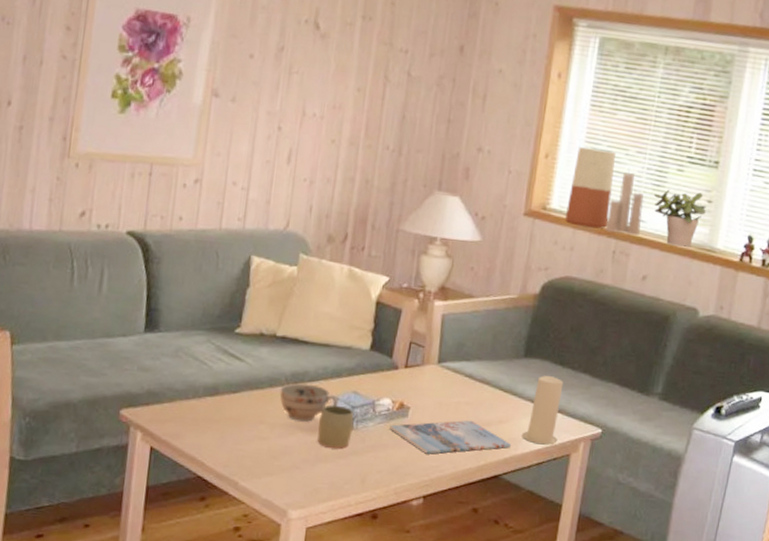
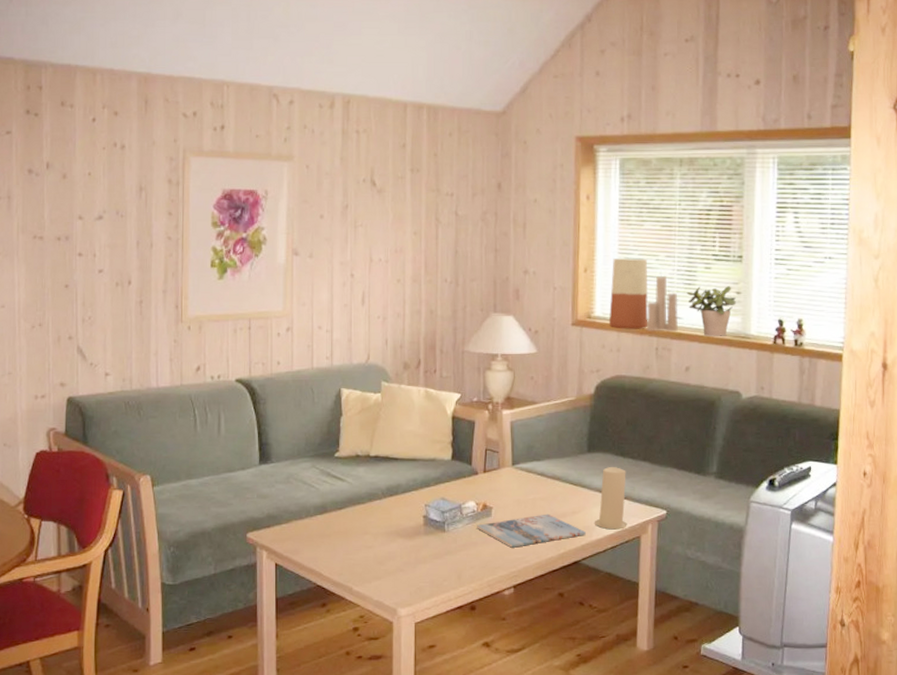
teacup: present [279,383,339,422] -> none [378,495,429,529]
mug: present [317,404,354,448] -> none [414,511,445,550]

